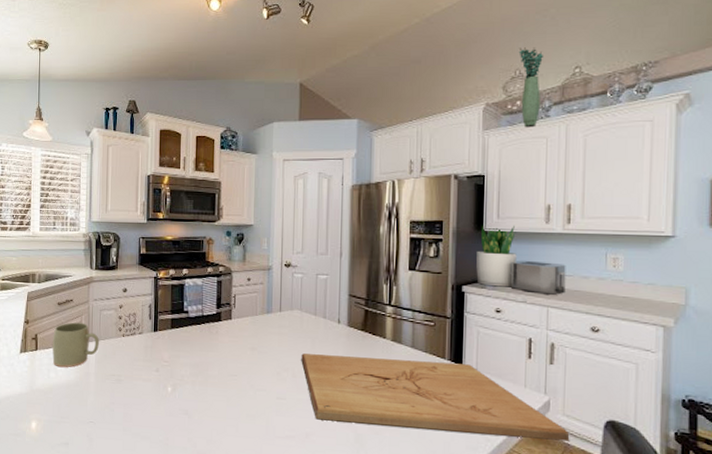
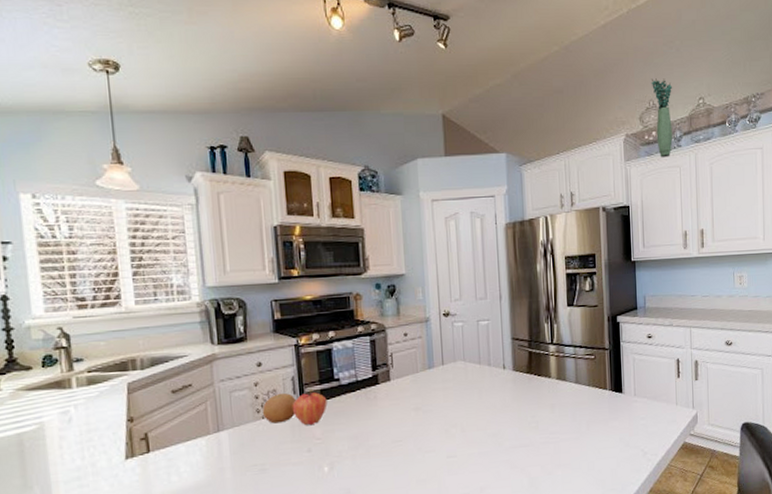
mug: present [52,322,99,367] -> none [168,410,233,467]
fruit: none [124,317,151,343] -> present [263,392,296,424]
fruit: none [147,317,176,349] -> present [292,389,328,426]
cutting board: present [301,353,570,441] -> none [469,391,715,472]
planter: present [476,224,517,287] -> none [627,253,662,314]
toaster: present [510,260,566,296] -> none [657,285,704,317]

